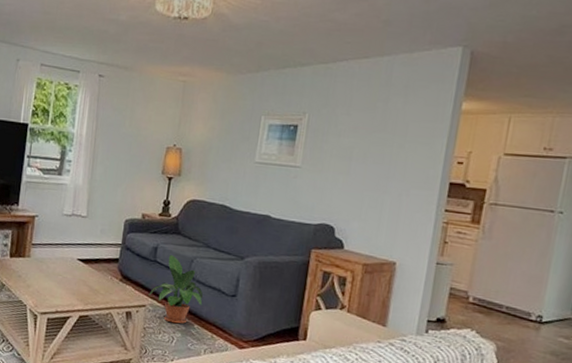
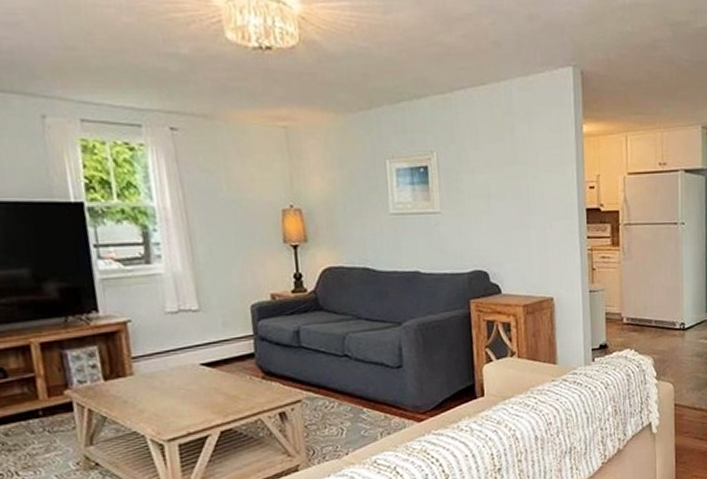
potted plant: present [148,255,204,324] -> none [301,336,367,413]

